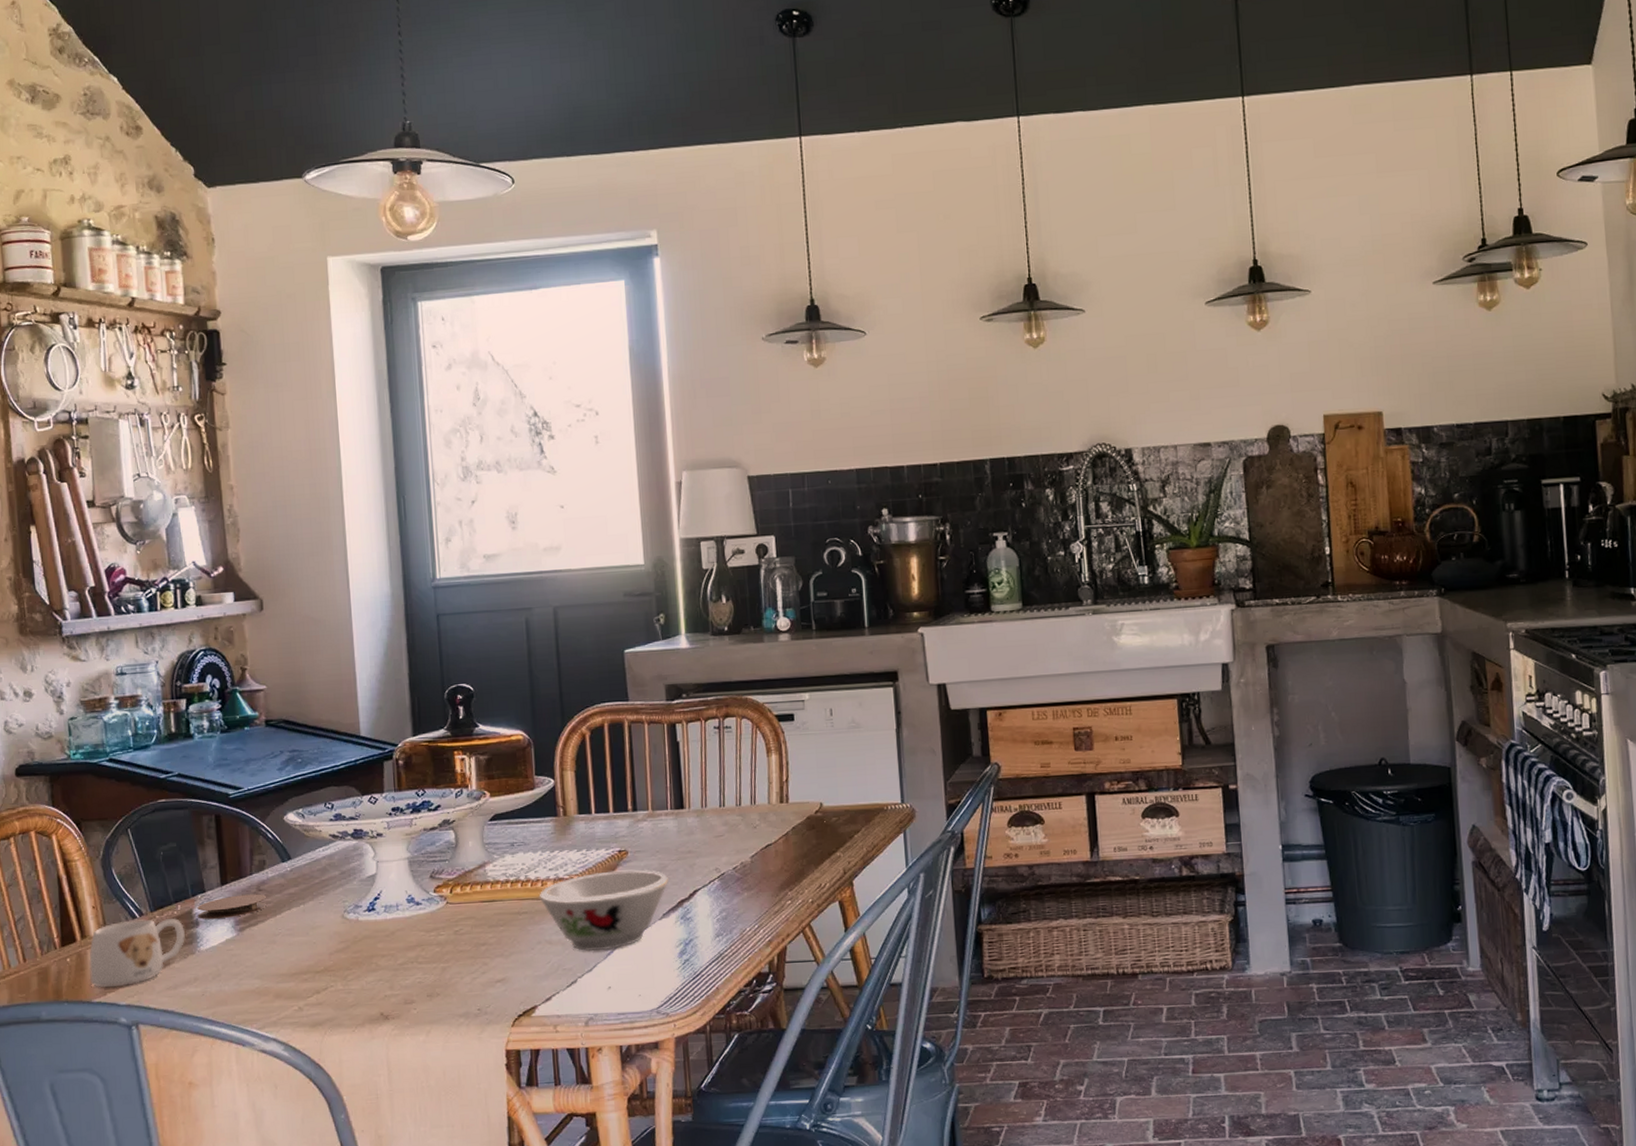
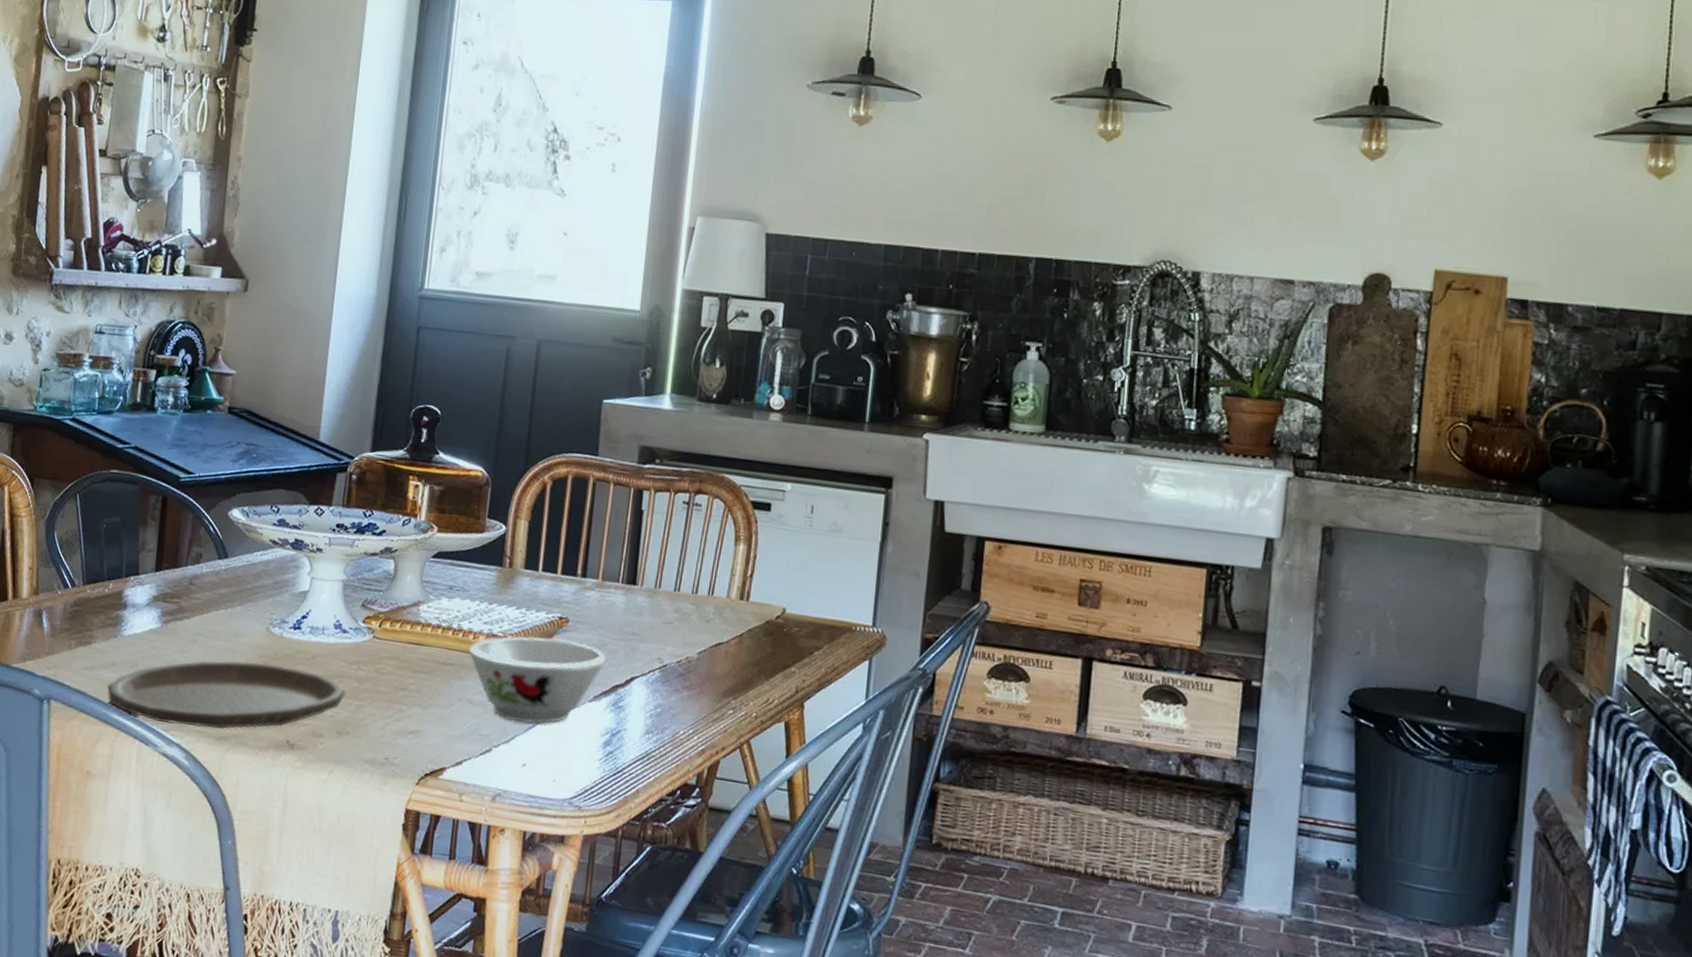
mug: present [89,917,185,987] -> none [13,588,112,656]
plate: none [194,946,429,1023] -> present [107,660,345,729]
coaster: present [197,894,268,919] -> none [127,584,197,607]

